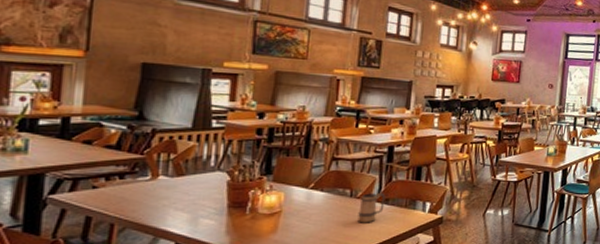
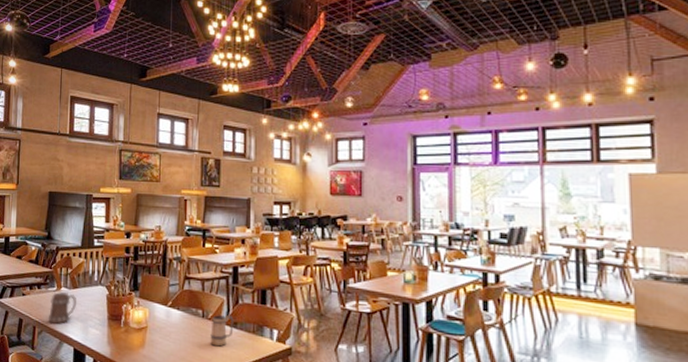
beer mug: none [135,180,183,220] -> present [48,291,77,325]

